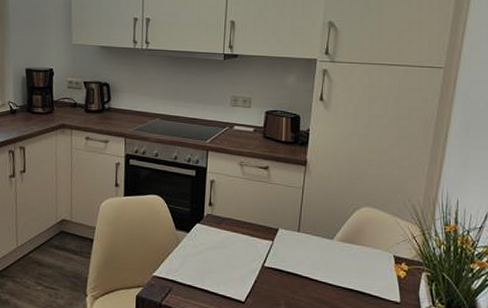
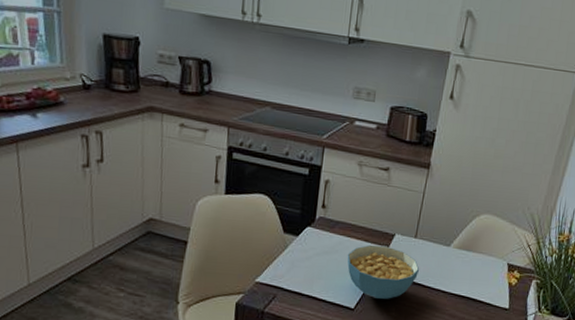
cereal bowl: none [235,239,305,292] -> present [347,244,420,299]

